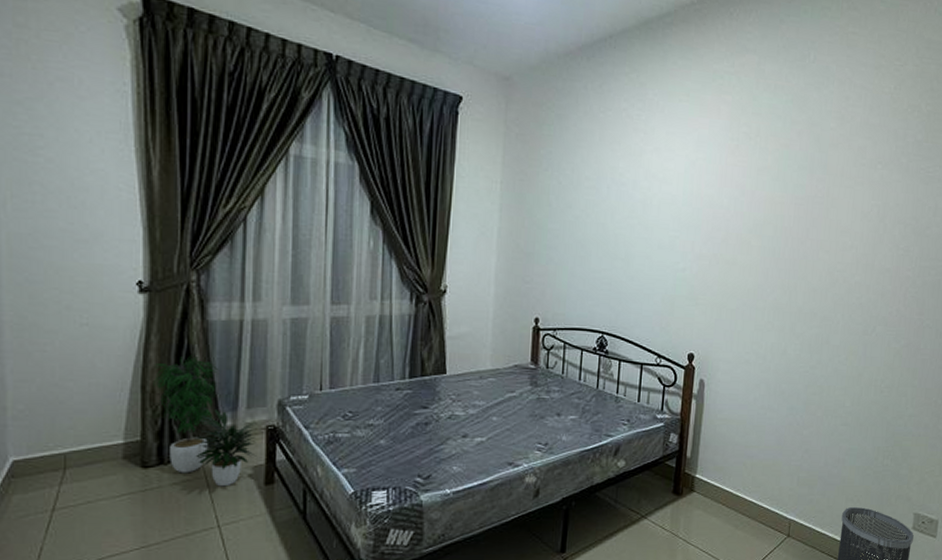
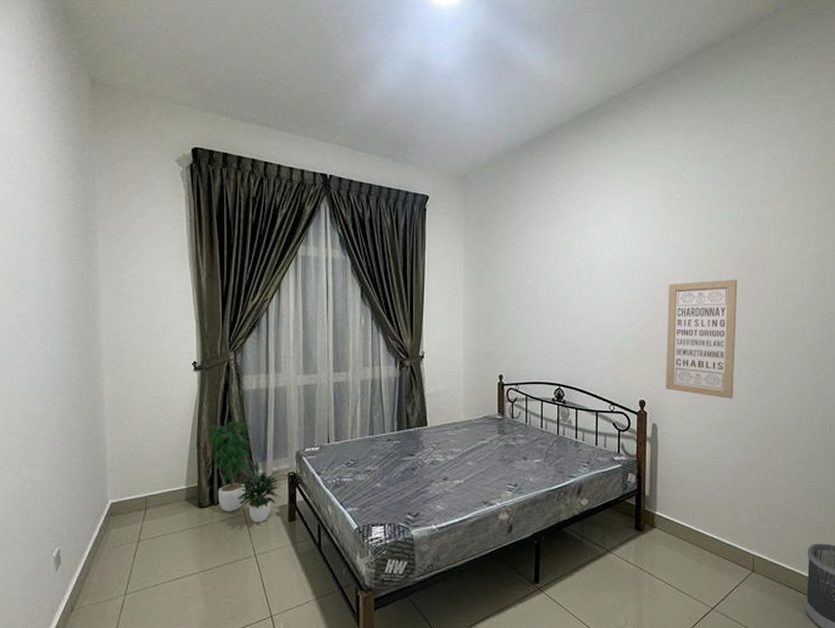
wall art: none [717,226,800,356] -> present [666,279,738,399]

